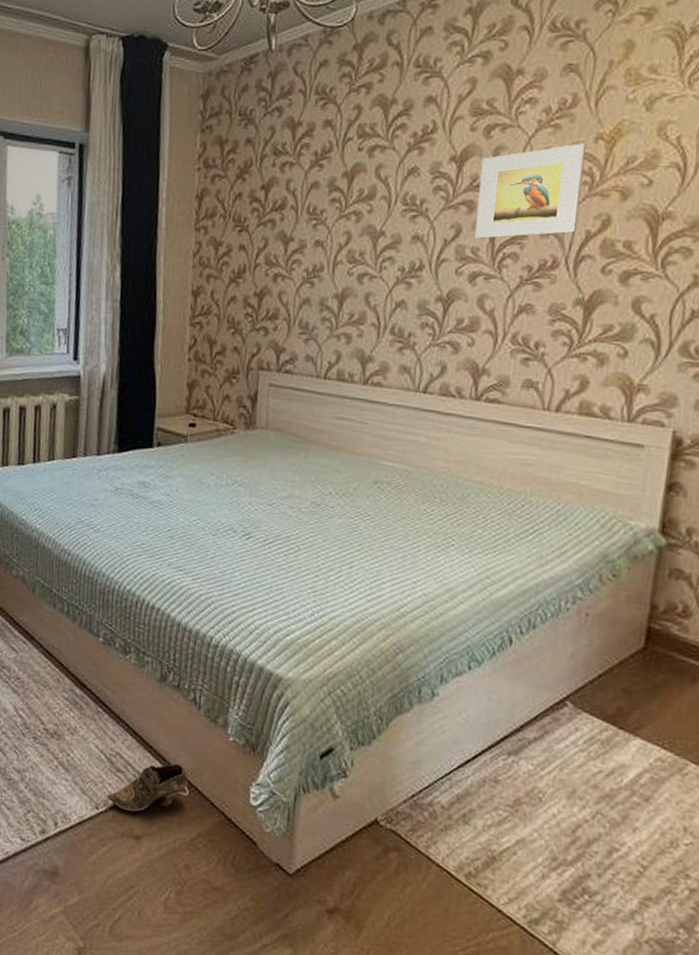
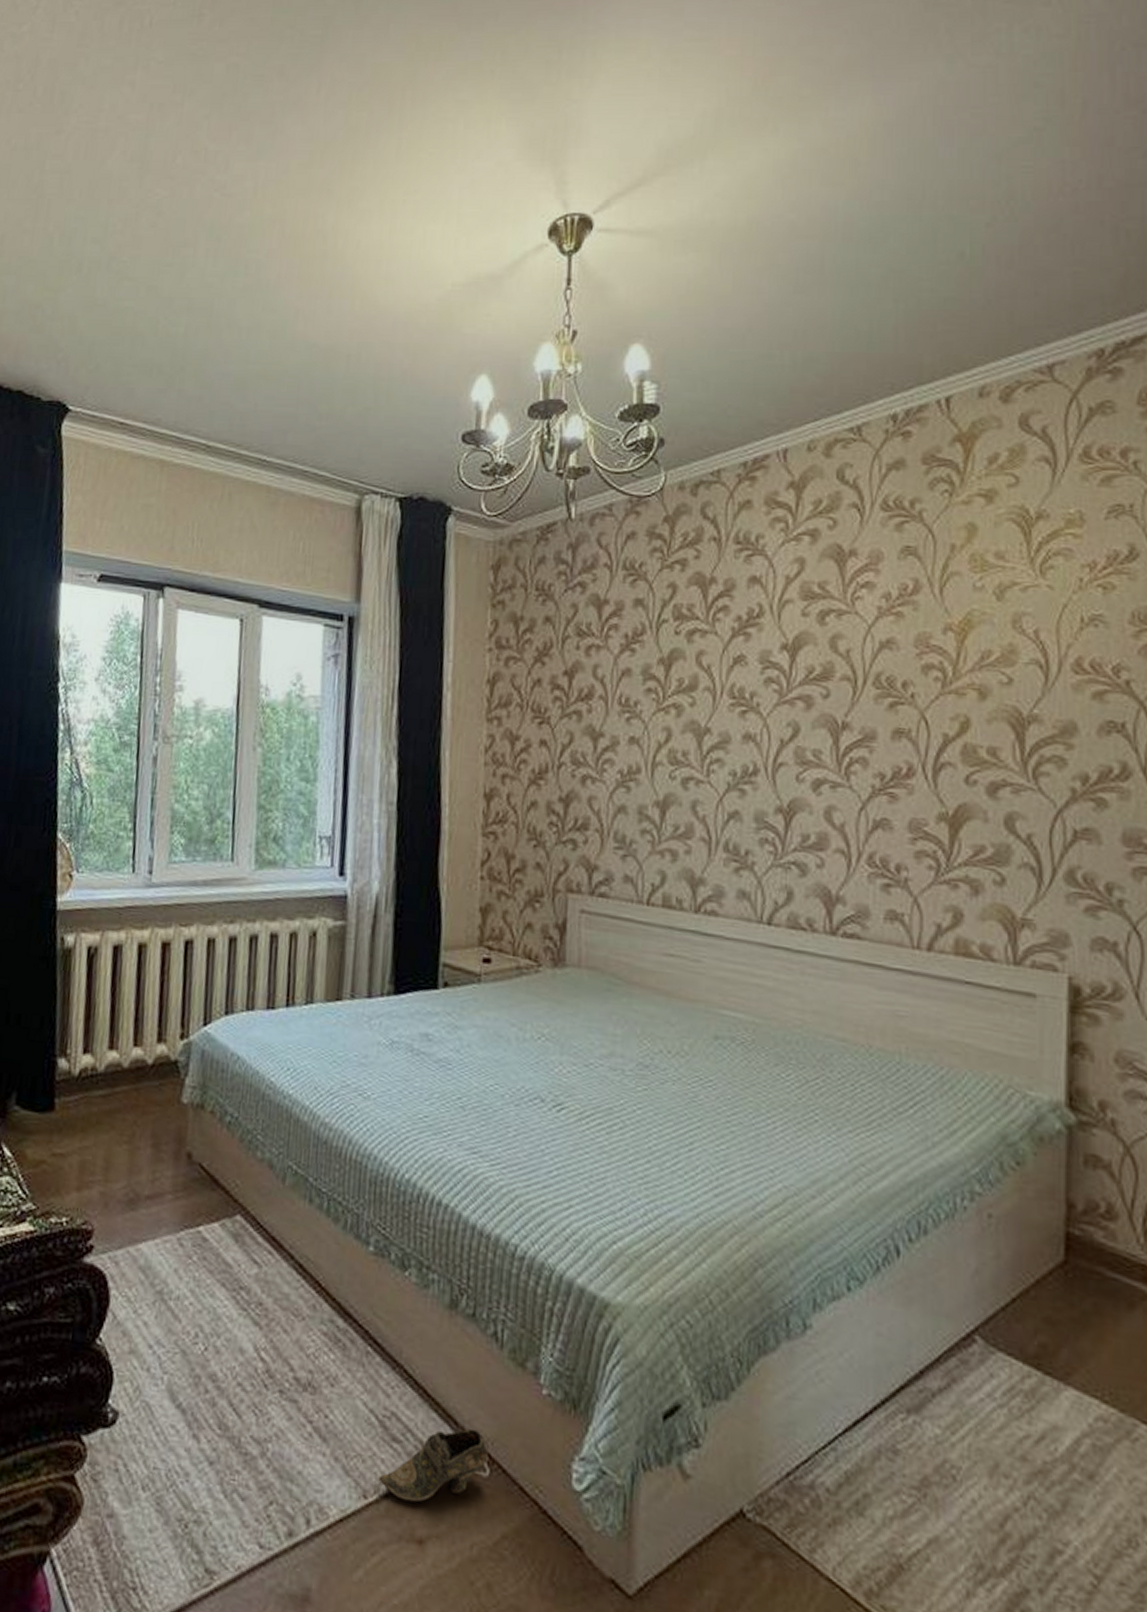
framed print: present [475,143,586,239] -> none [816,634,934,740]

